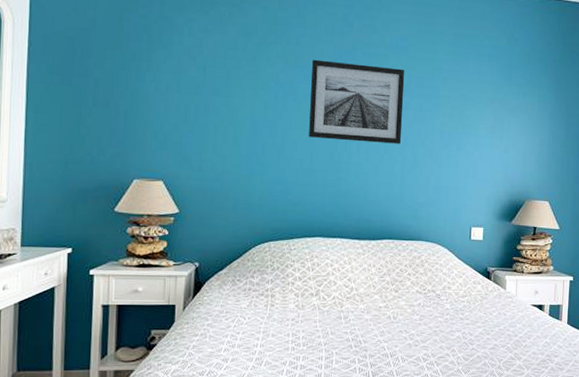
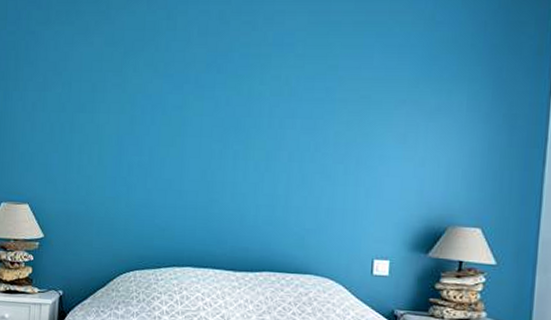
wall art: present [309,59,405,144] -> none [178,66,292,159]

